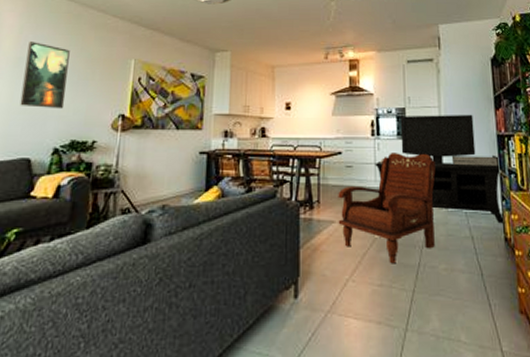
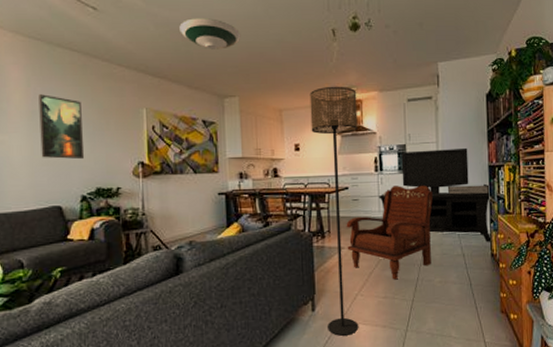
floor lamp: none [304,44,354,332] -> present [309,86,358,336]

